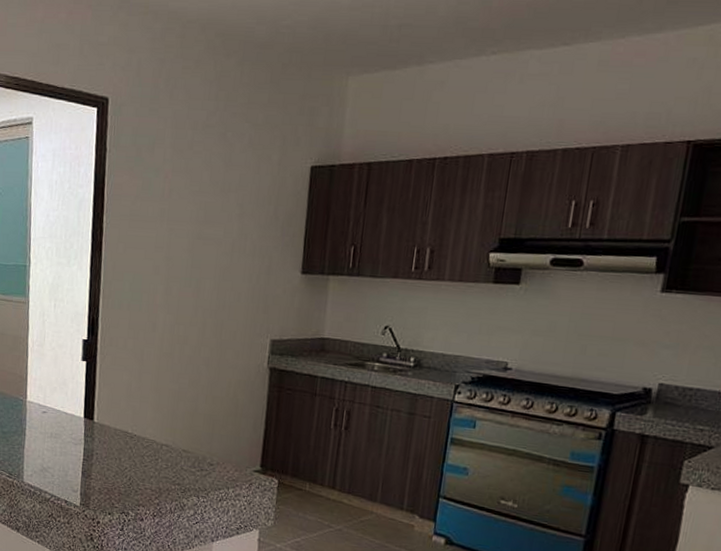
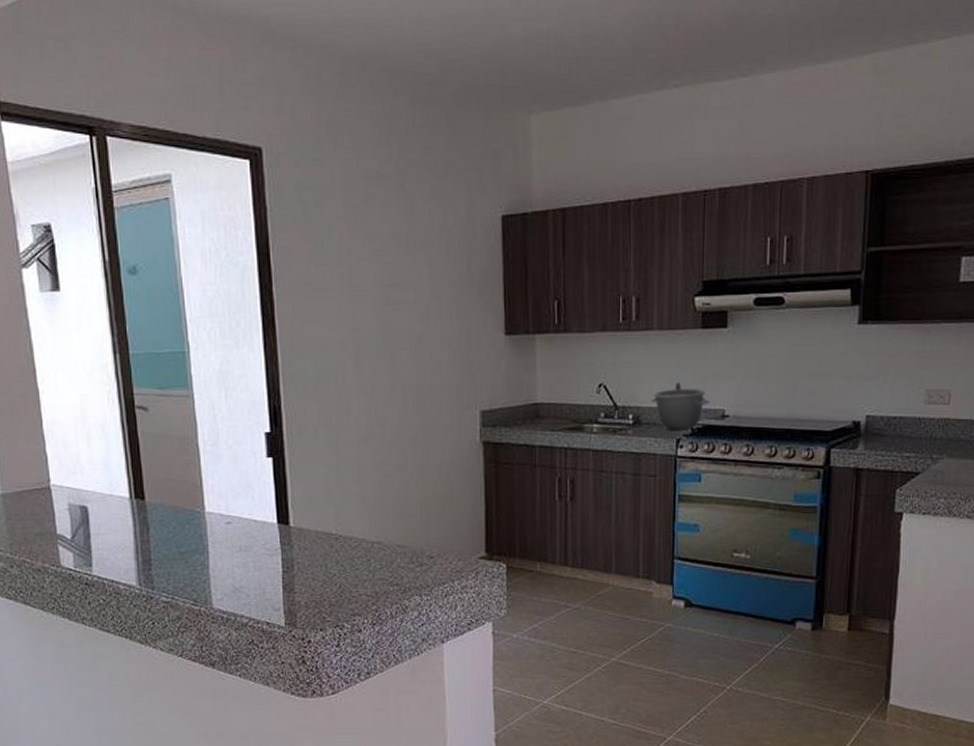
cooking pot: none [433,332,493,378] -> present [650,382,709,431]

